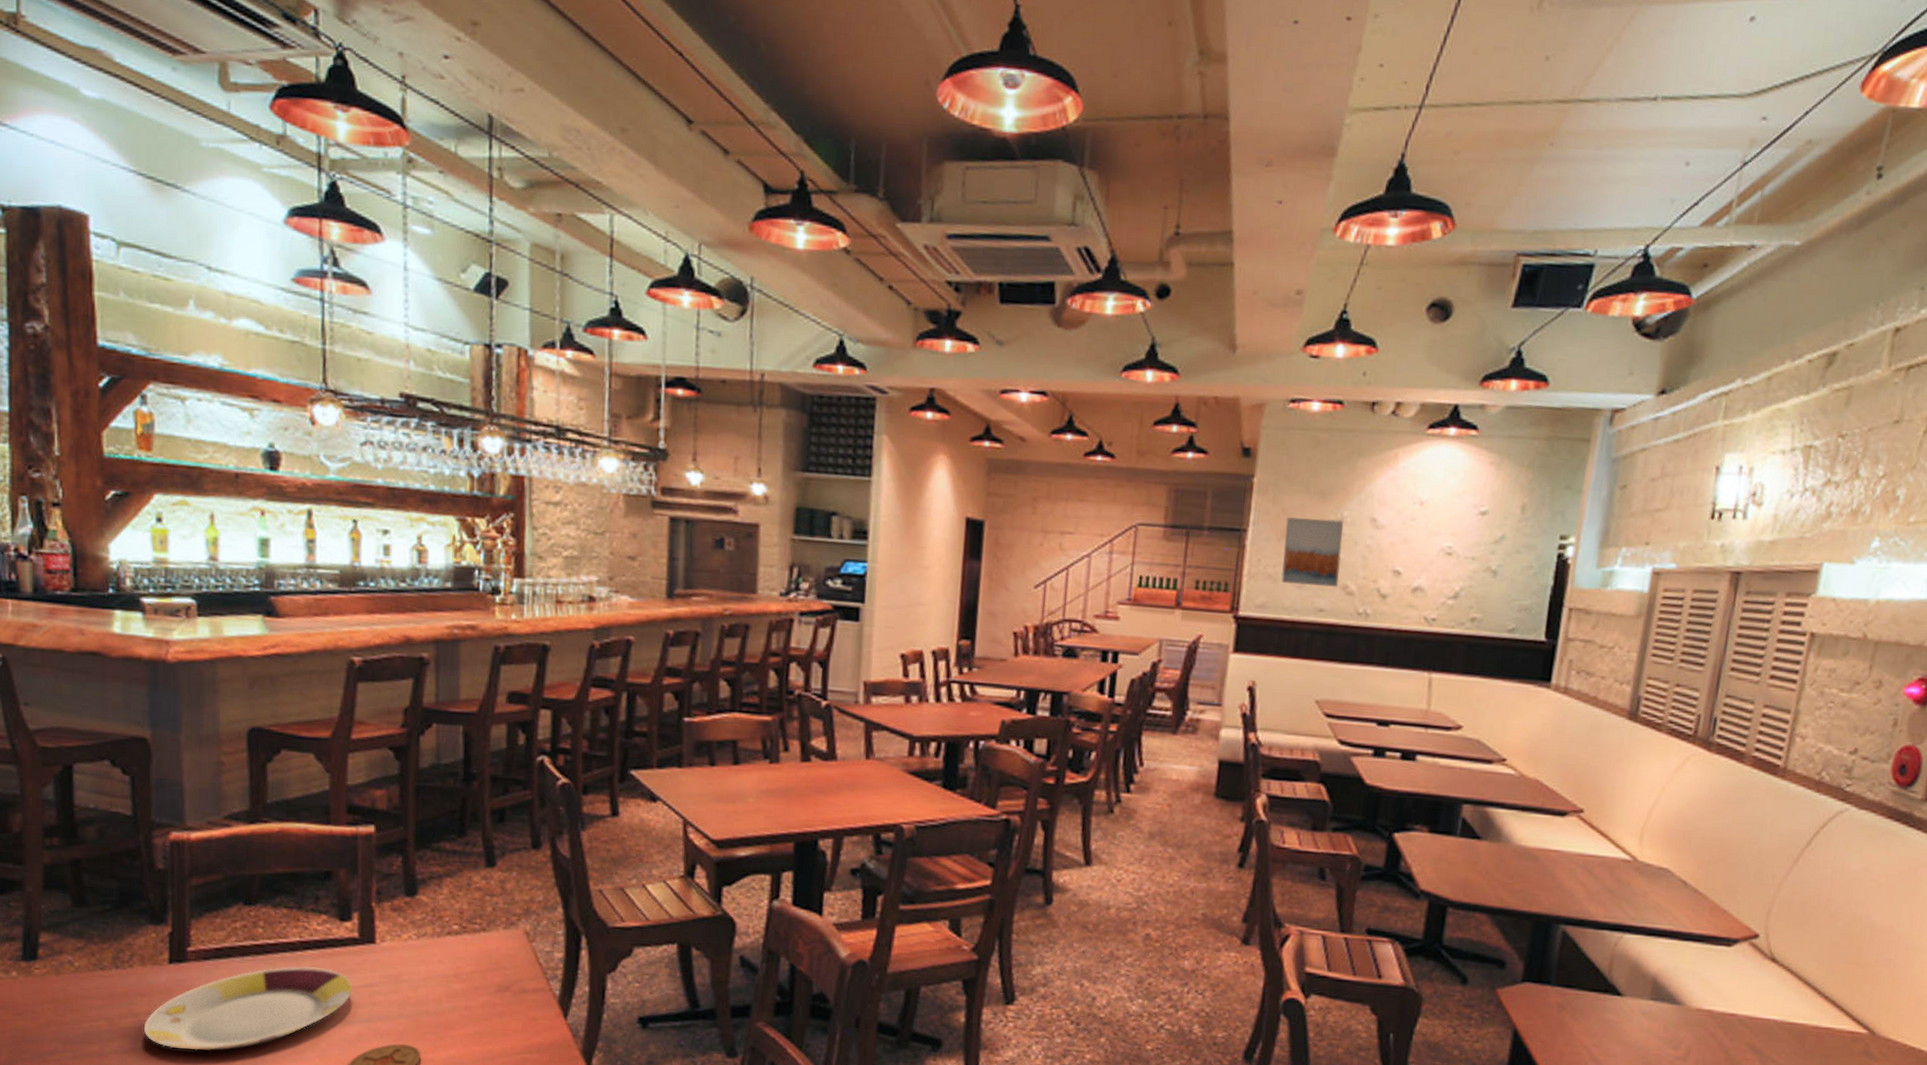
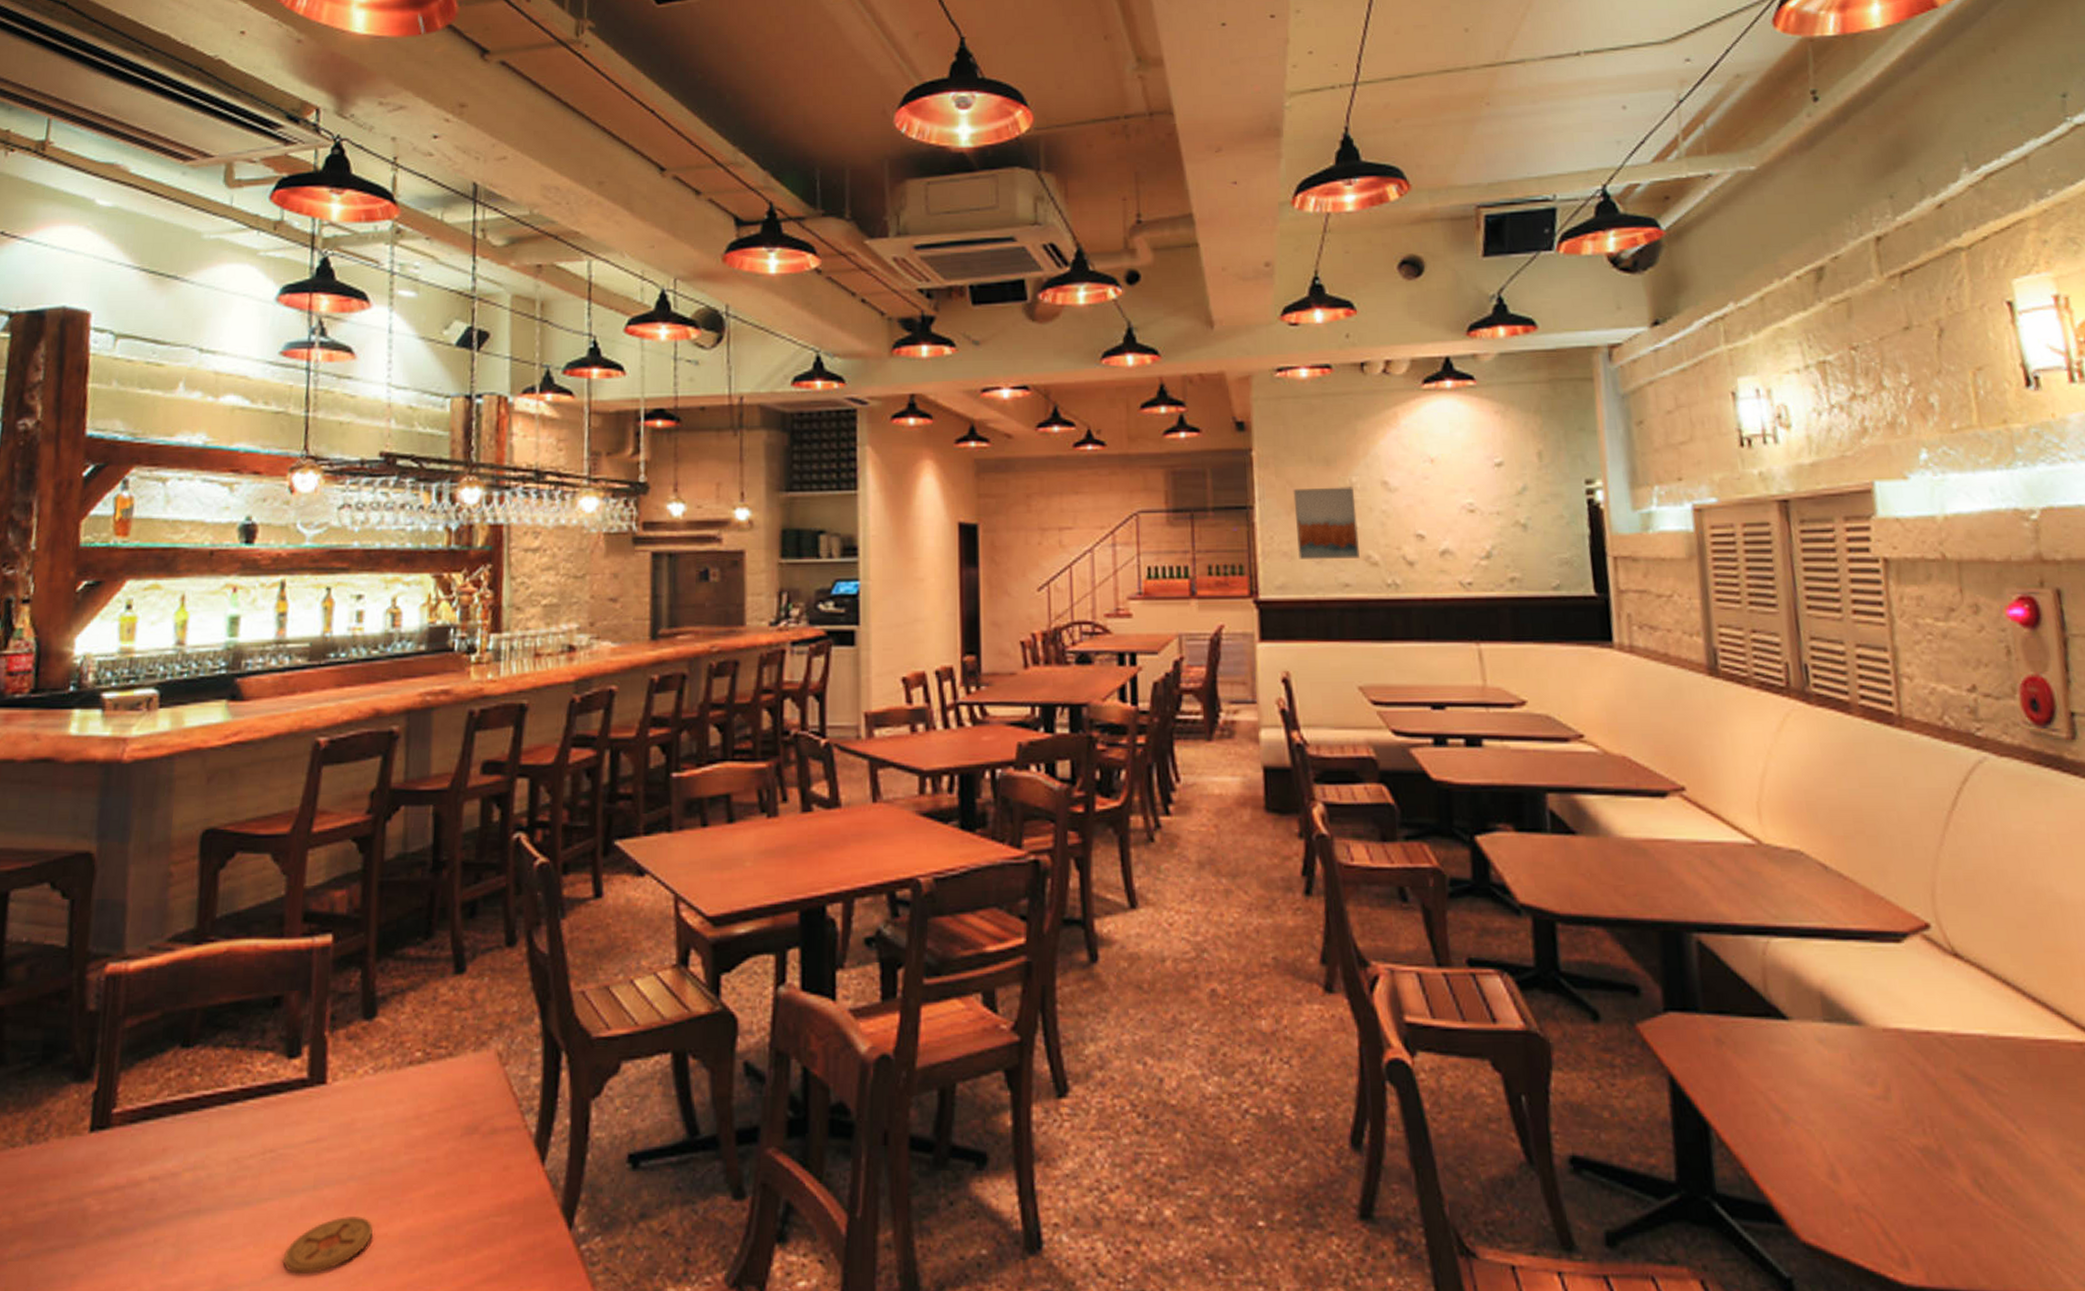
plate: present [143,966,352,1052] -> none [52,1122,297,1247]

